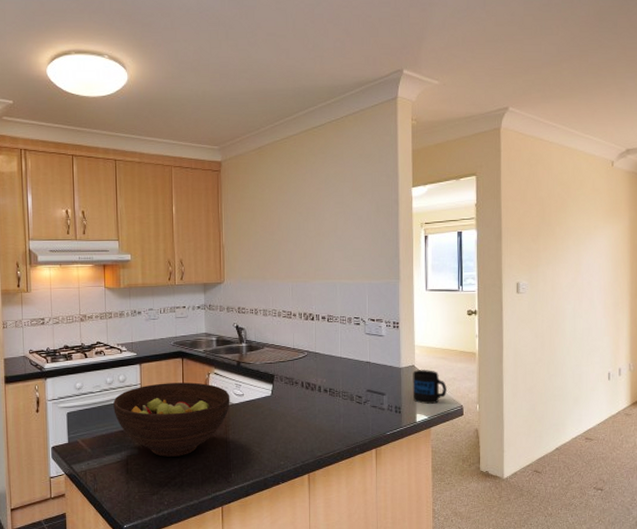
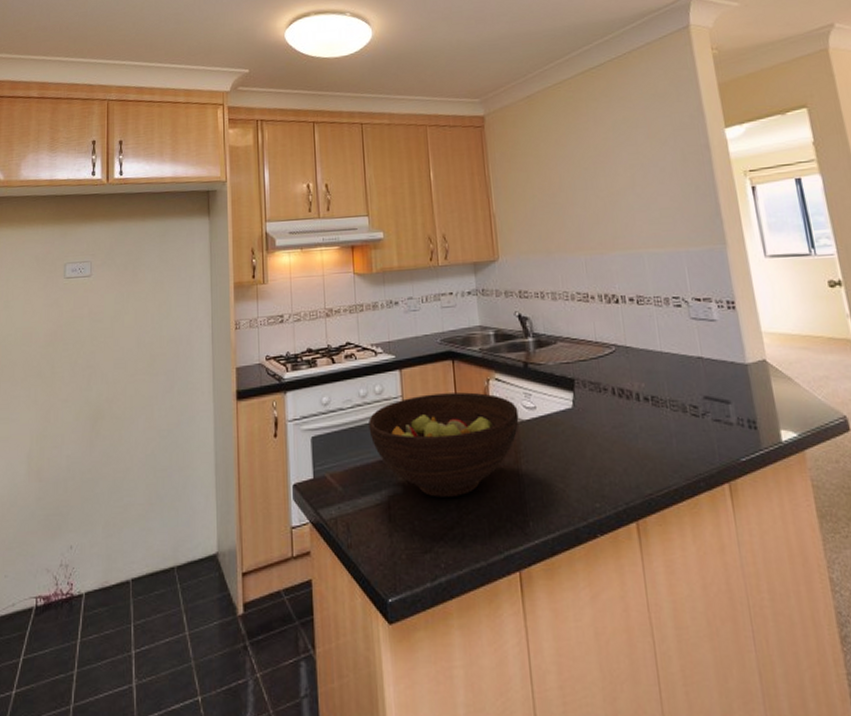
mug: present [412,370,447,404] -> none [765,365,820,415]

